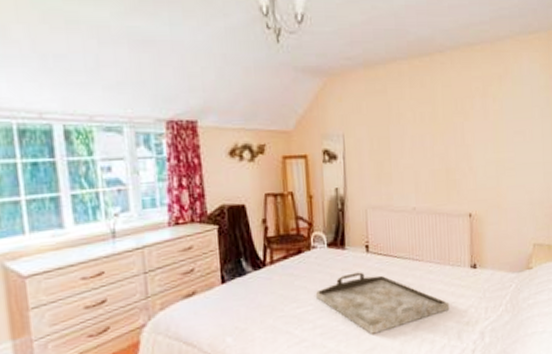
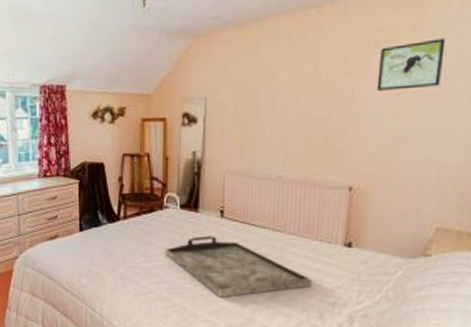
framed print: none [480,87,523,129] -> present [376,38,446,91]

